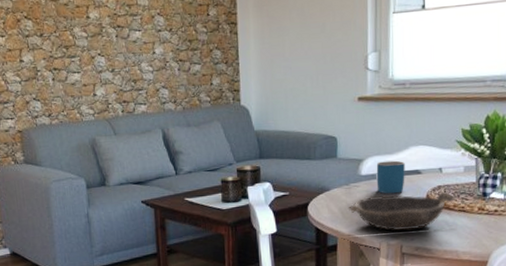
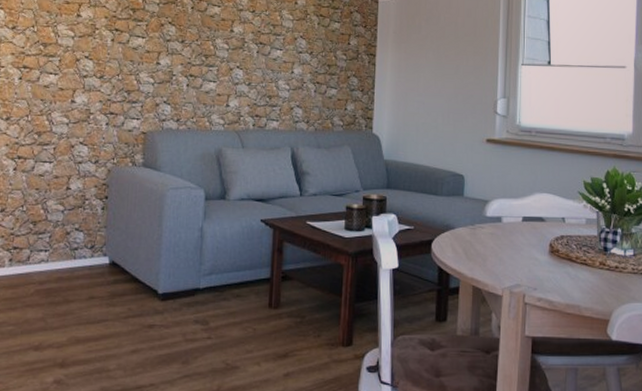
bowl: present [347,192,454,232] -> none [471,239,577,279]
mug: present [376,160,405,194] -> none [501,205,529,239]

